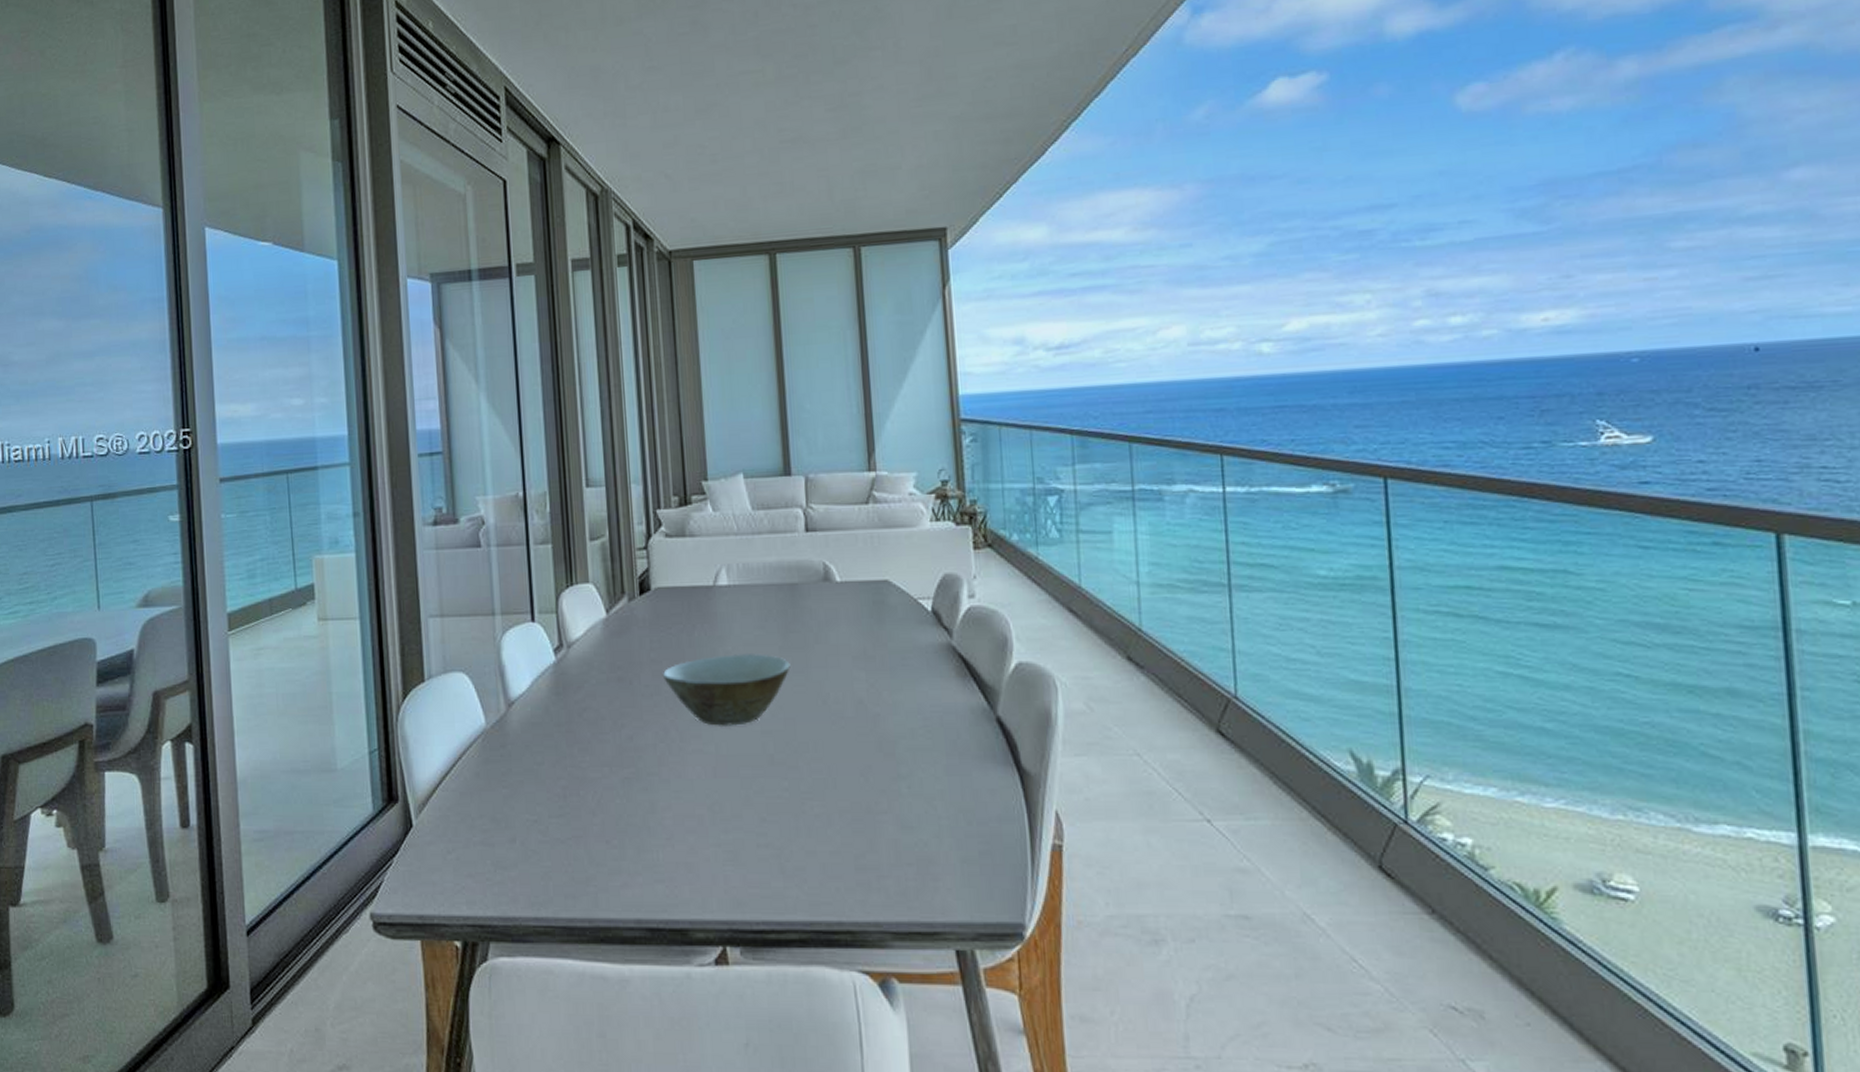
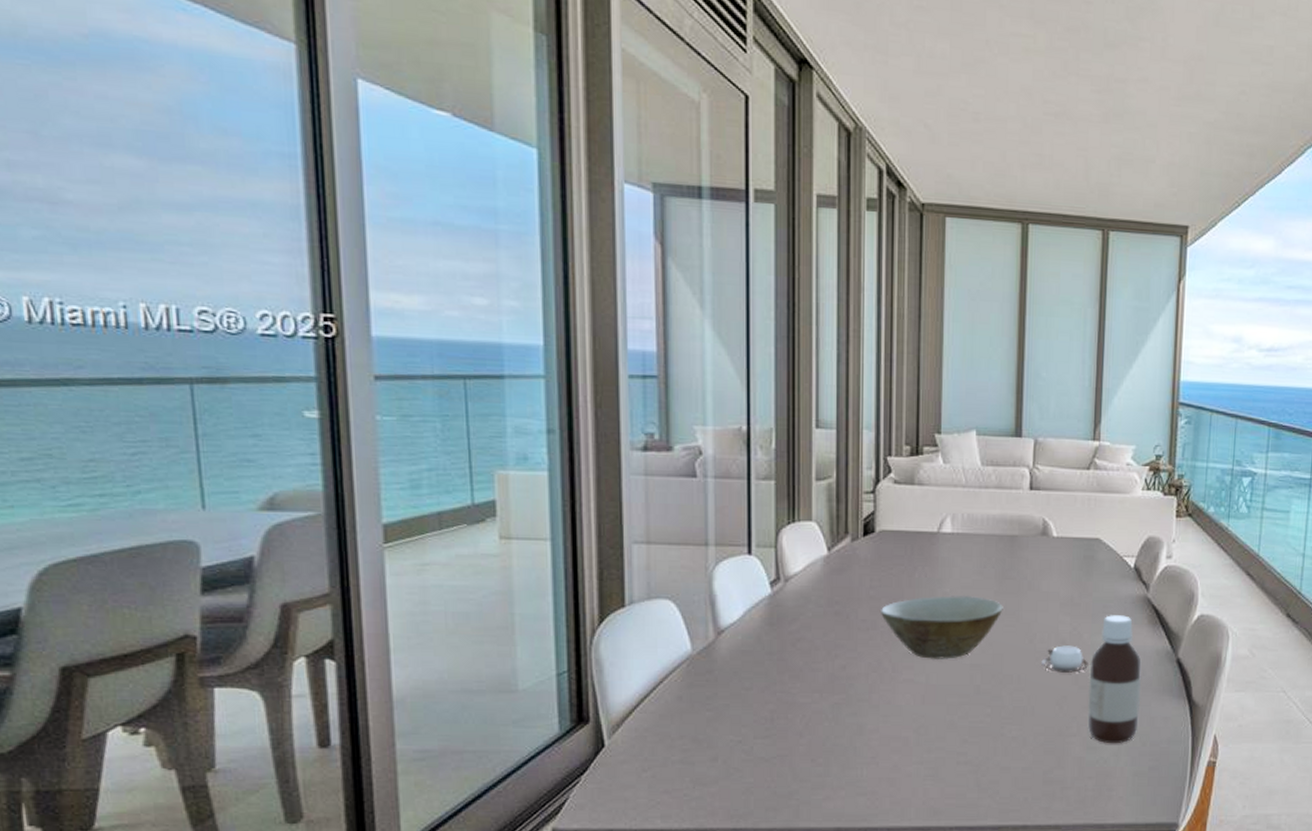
cup: none [838,705,892,738] -> present [1041,645,1088,673]
bottle: none [894,667,960,823] -> present [1088,615,1142,744]

